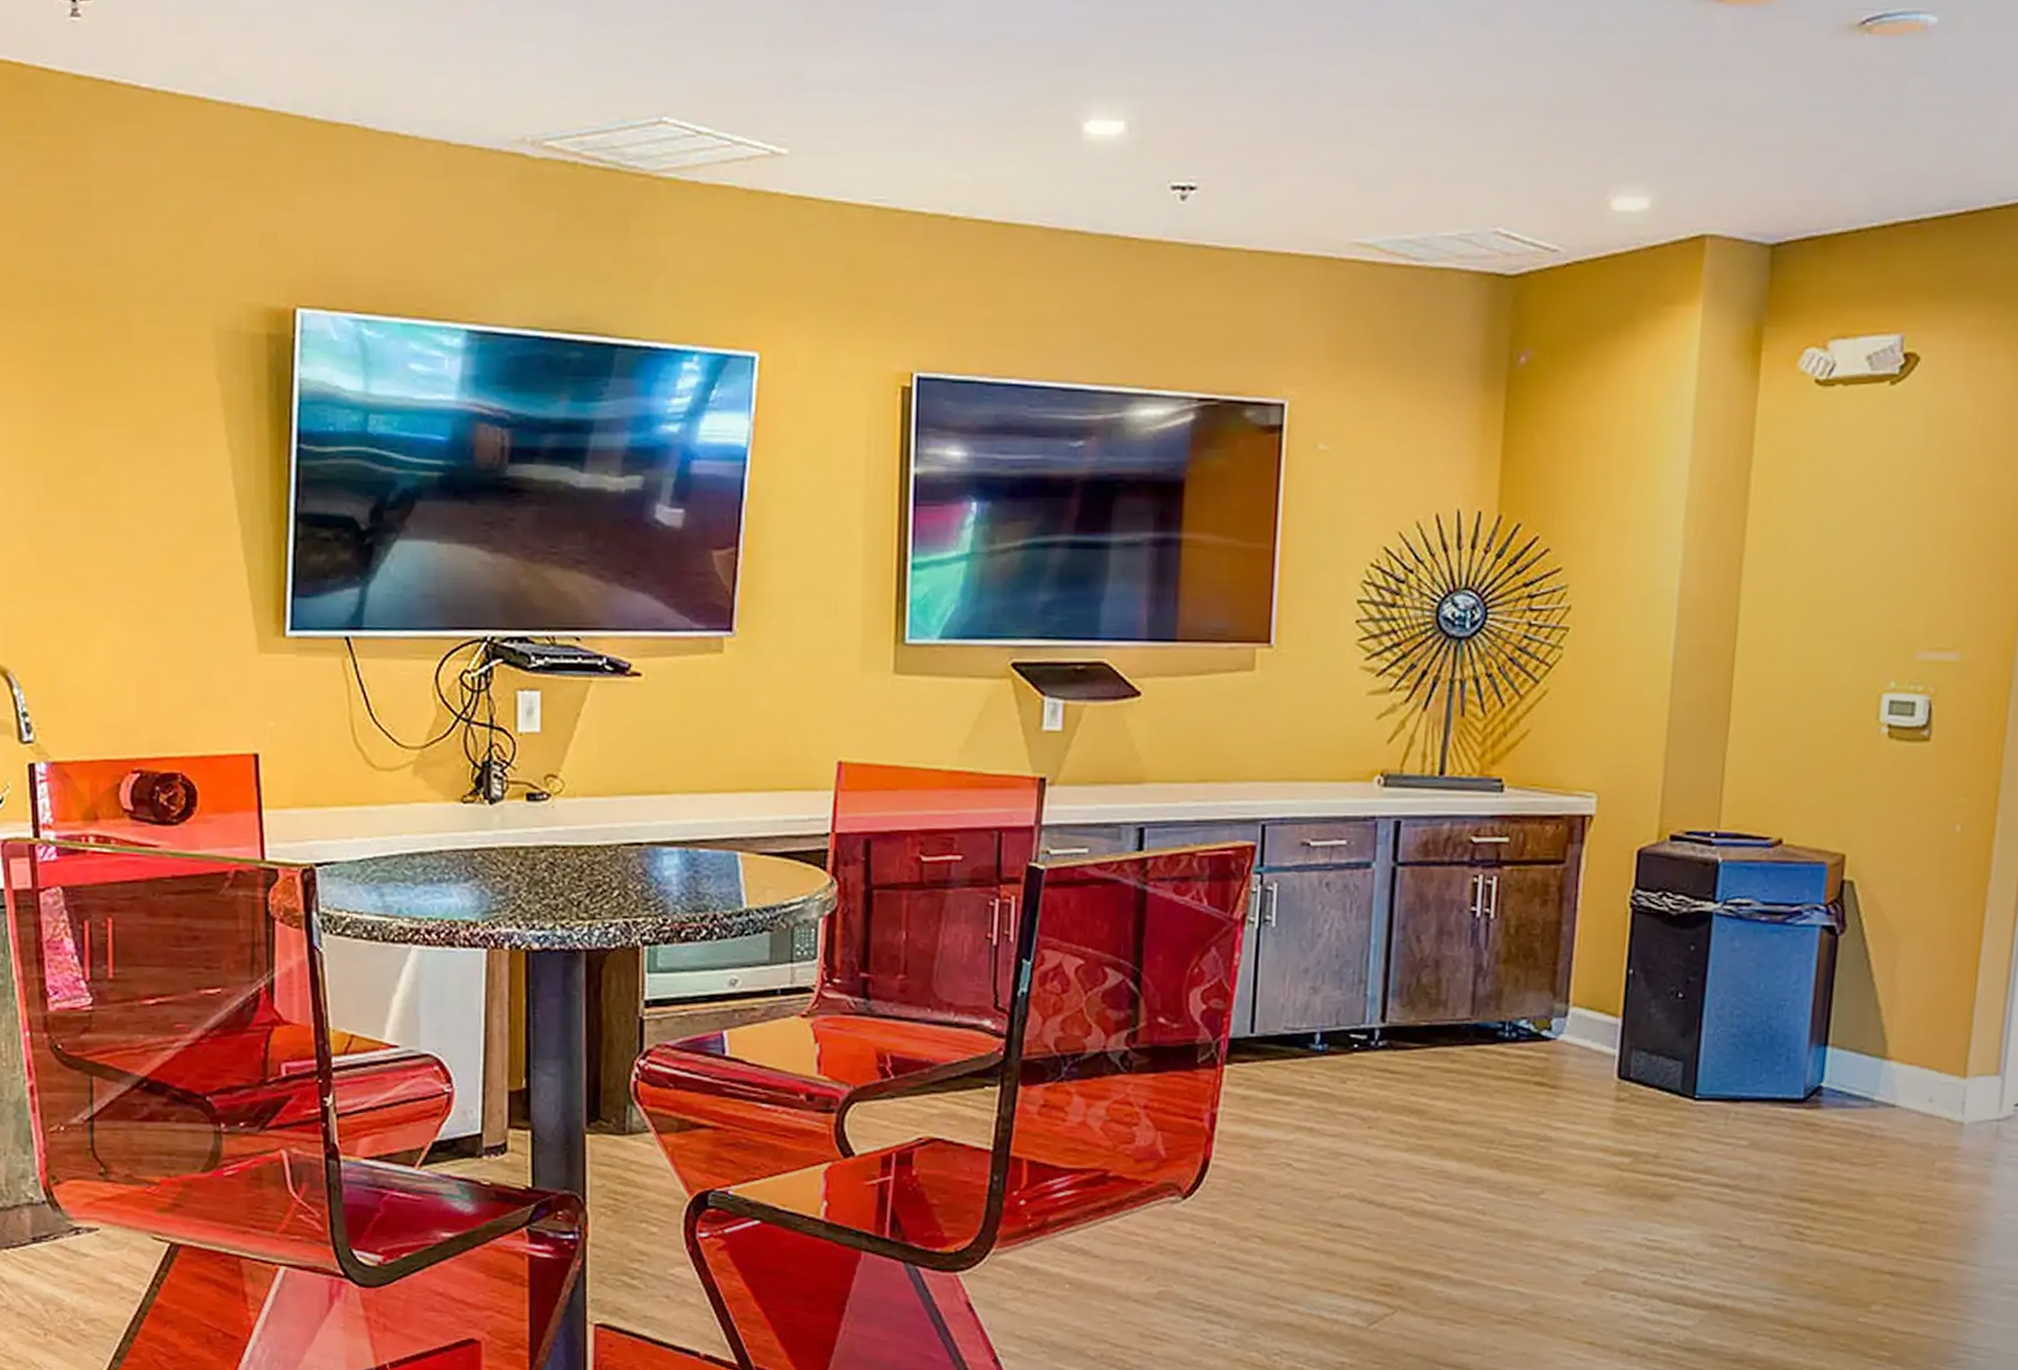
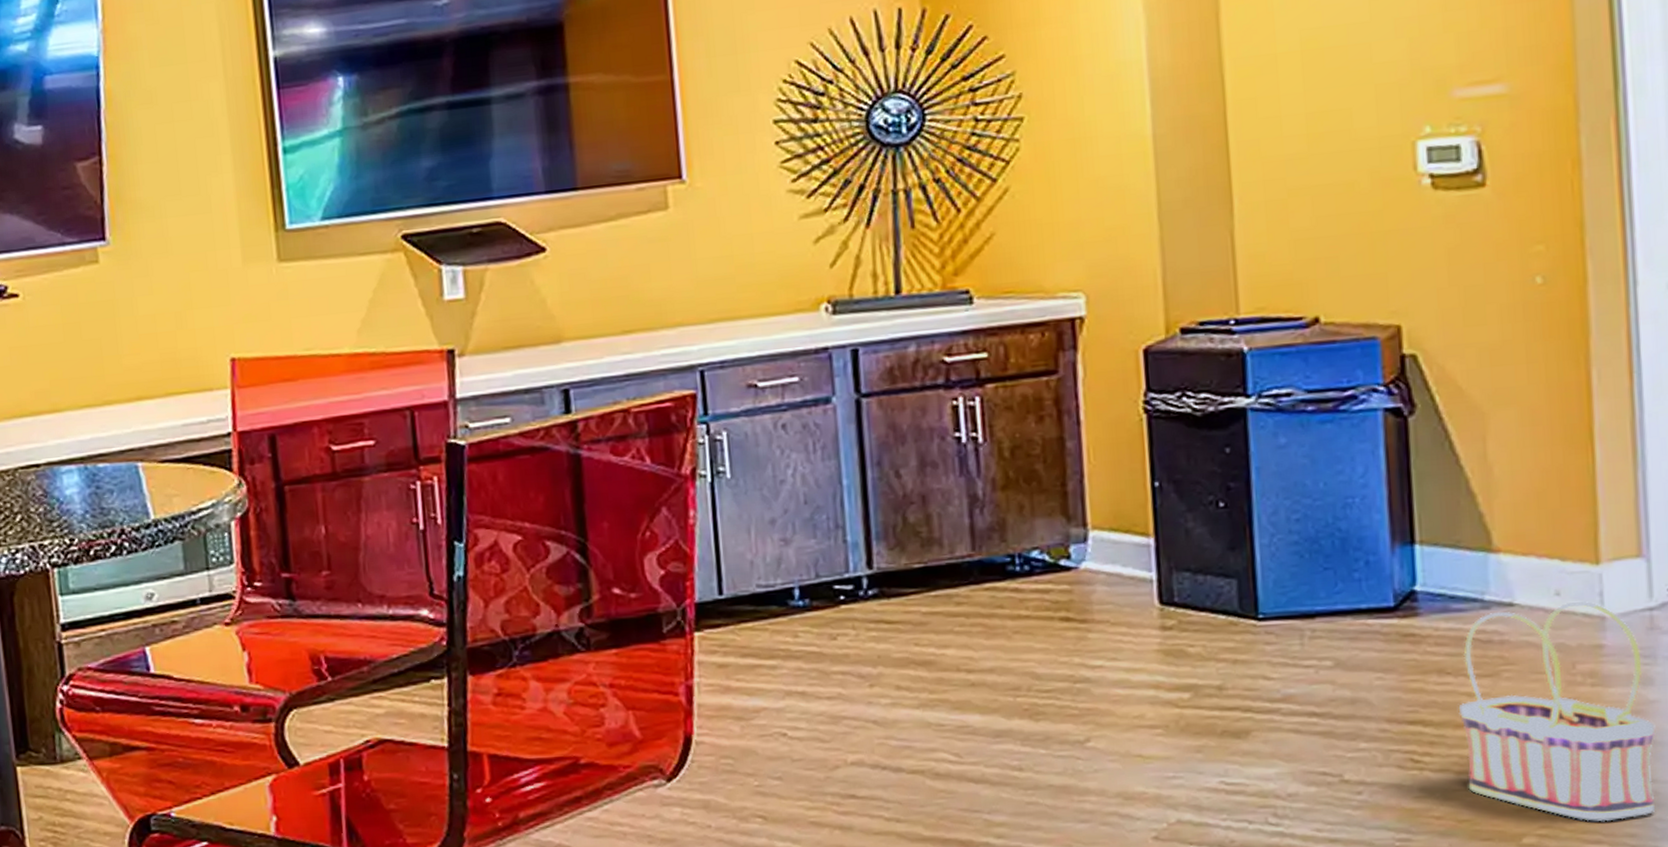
basket: none [1837,1108,1987,1297] -> present [1458,601,1655,822]

